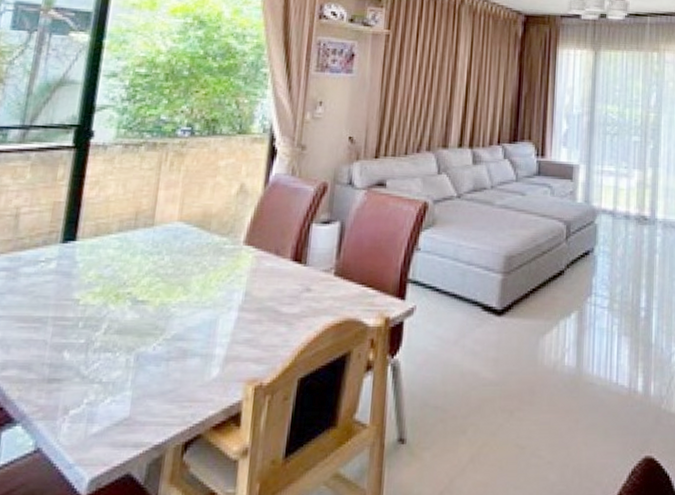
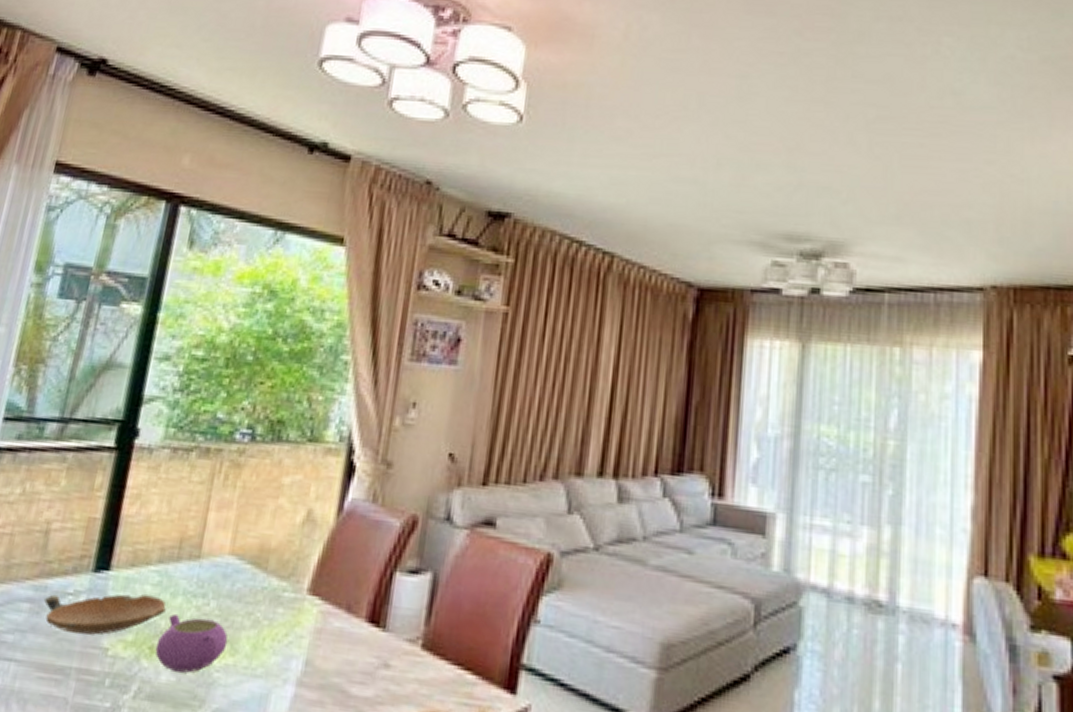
bowl: none [18,257,128,292] -> present [43,594,167,635]
teapot: none [120,268,181,311] -> present [155,613,228,673]

